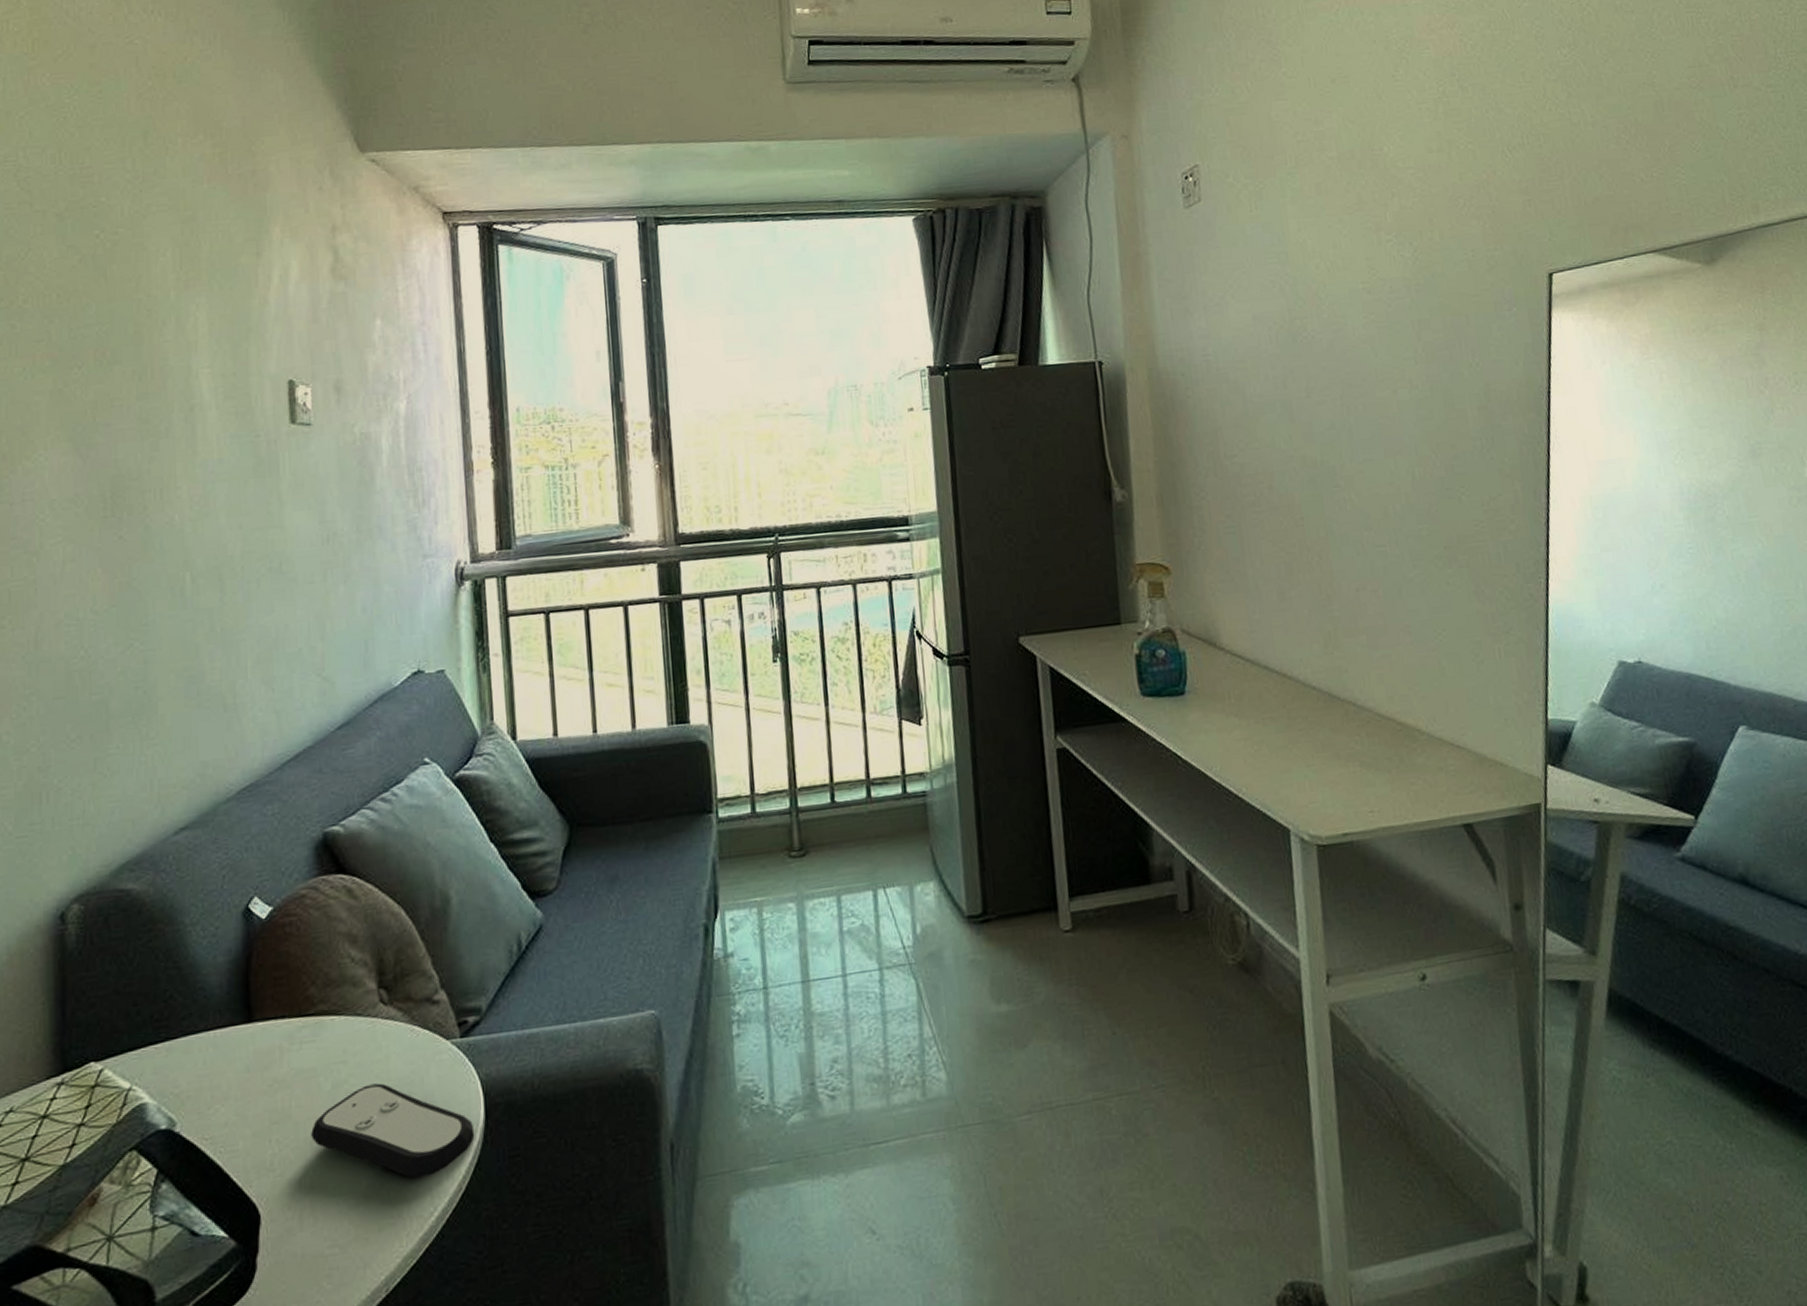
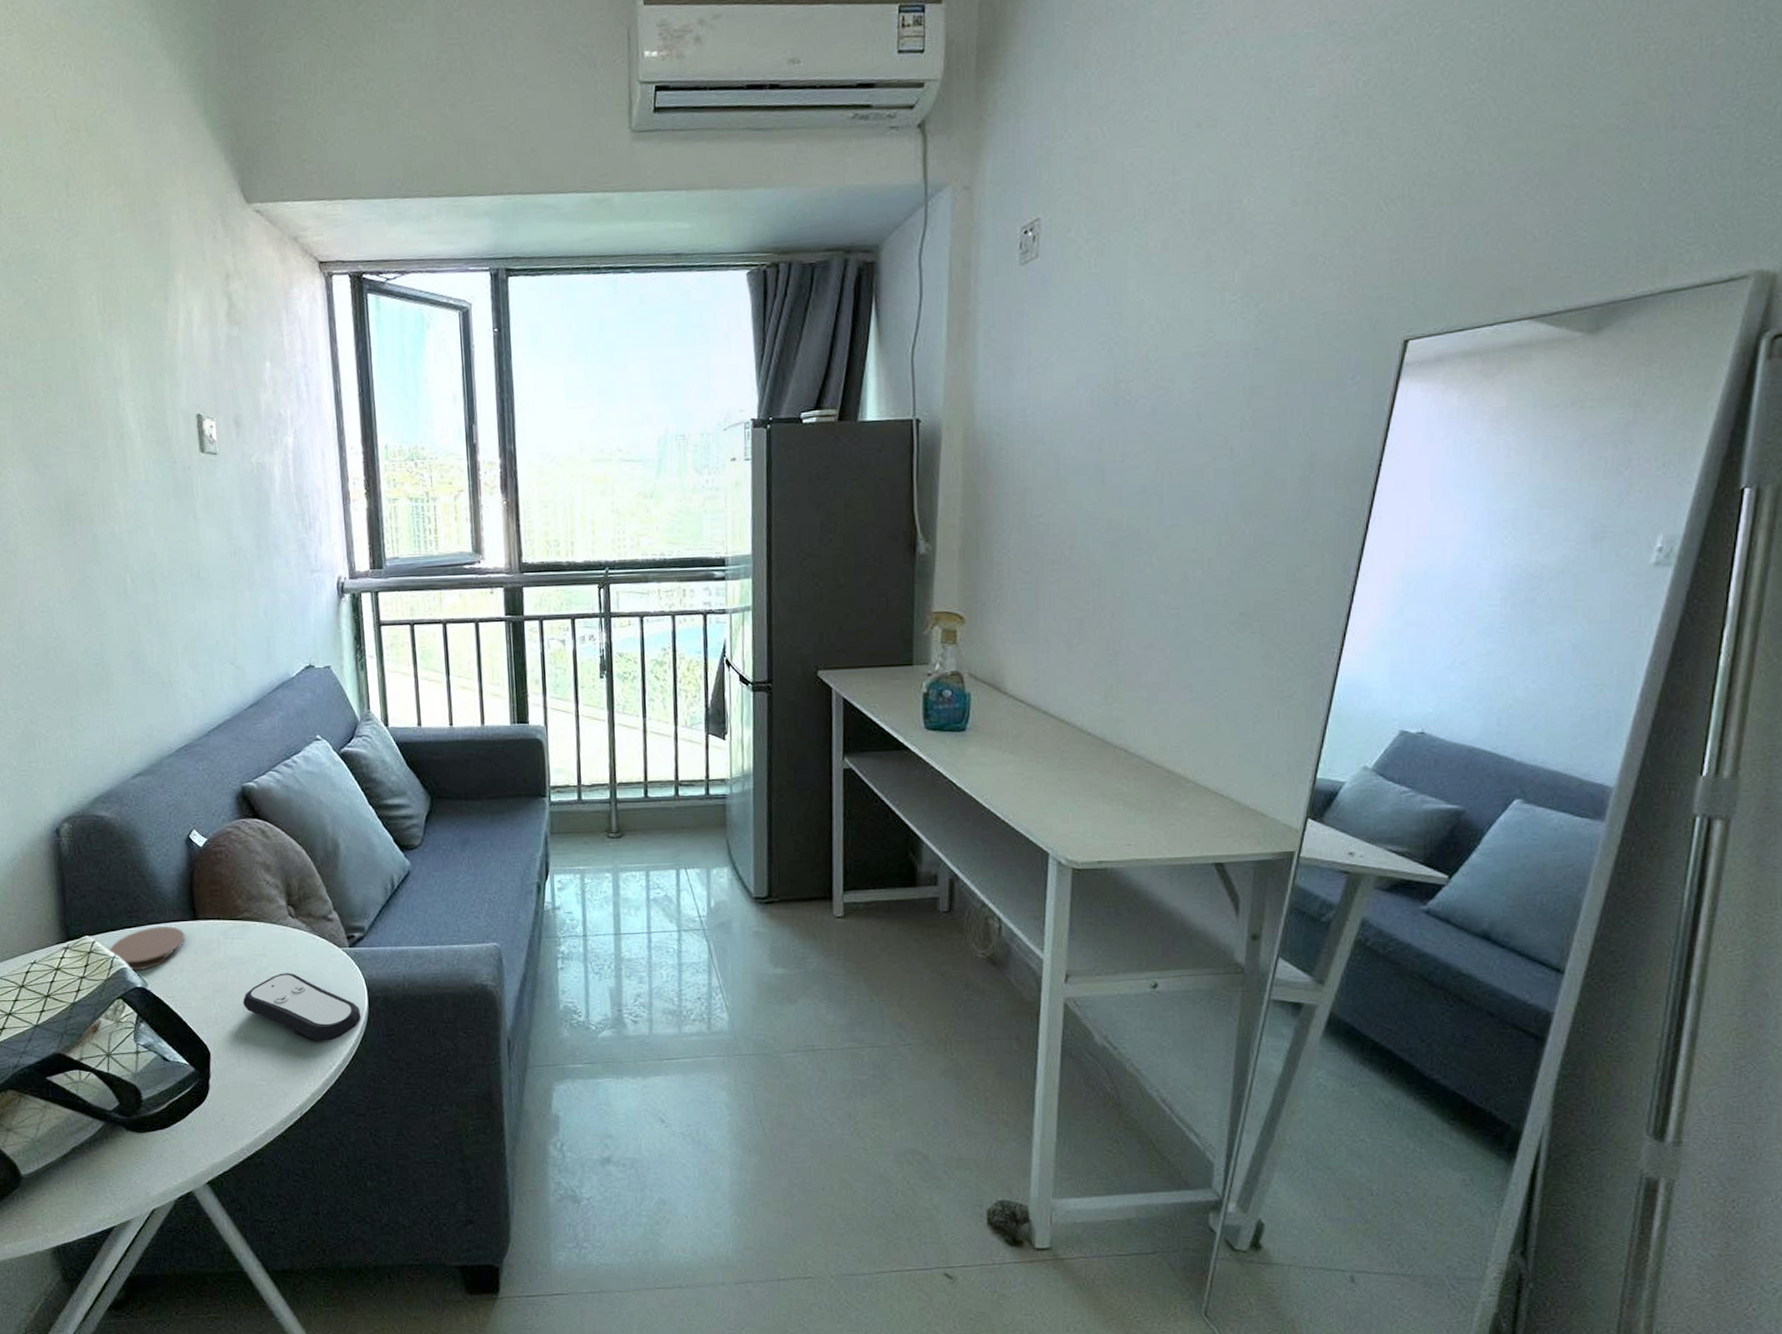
coaster: none [122,1035,234,1108] -> present [108,926,185,971]

